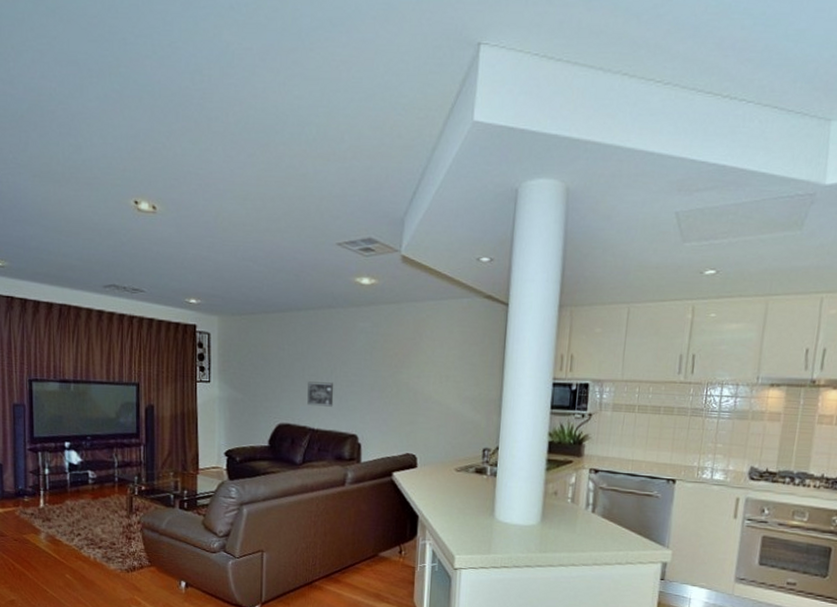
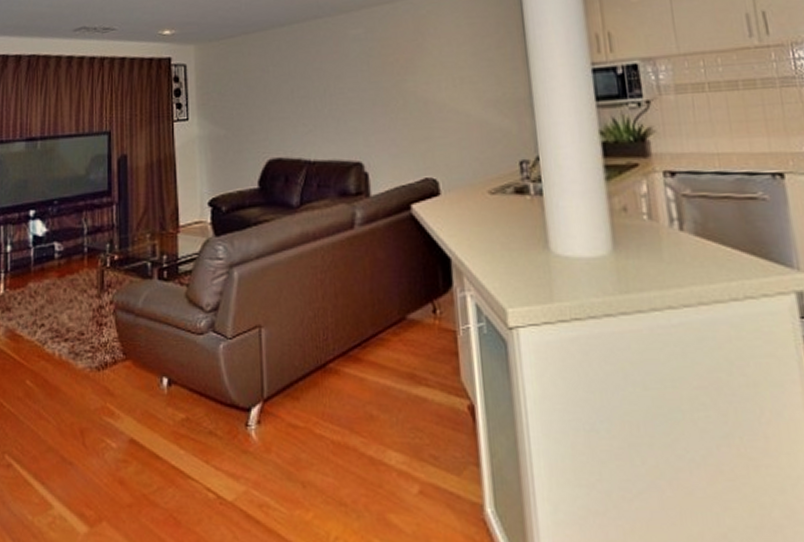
wall art: present [307,381,334,407] -> none [299,103,331,133]

